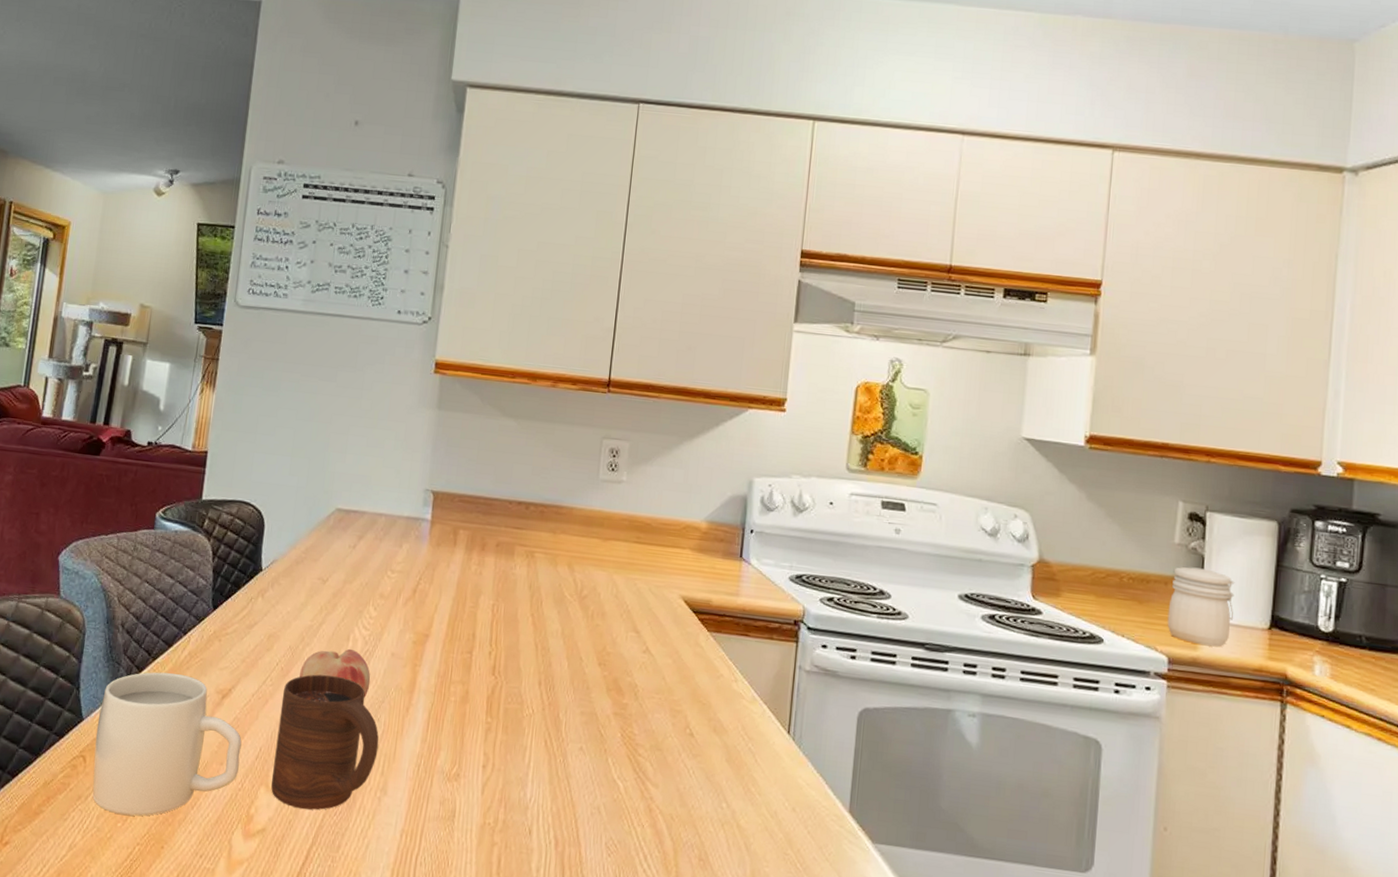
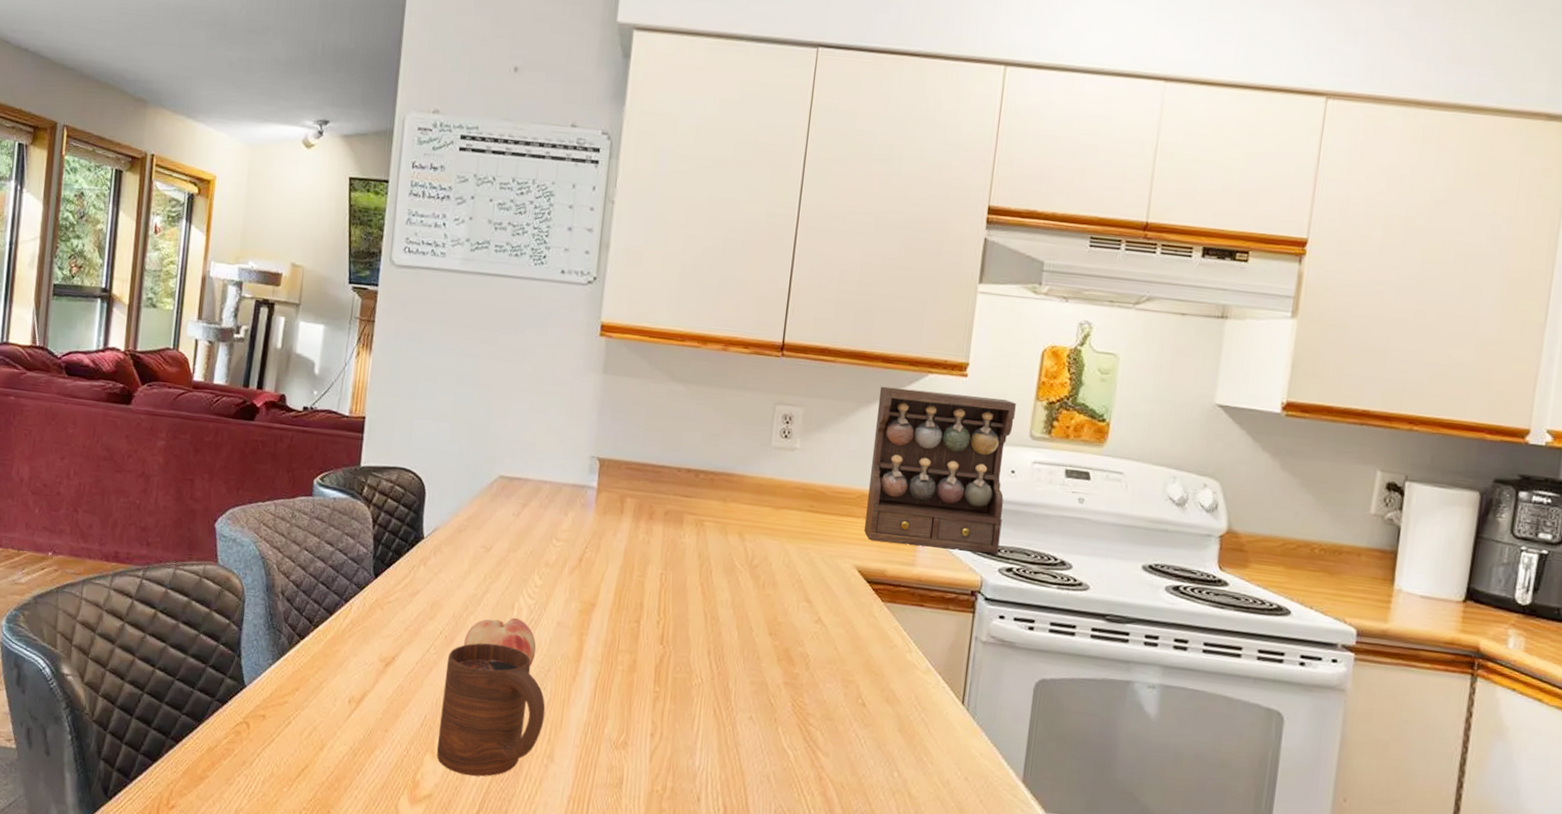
mug: present [92,672,242,816] -> none [256,639,406,782]
spice rack: none [690,421,833,585] -> present [864,386,1016,555]
jar: present [1167,567,1235,647] -> none [1357,538,1431,620]

